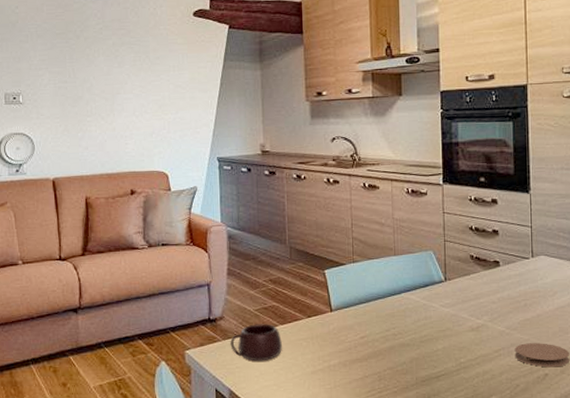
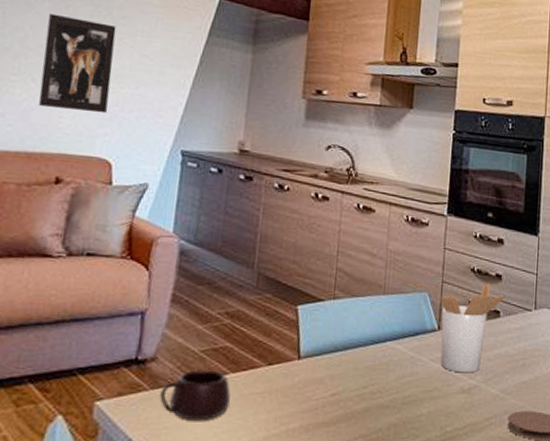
wall art: none [104,64,158,138] -> present [37,13,117,114]
utensil holder: none [444,238,502,315] -> present [440,283,504,373]

